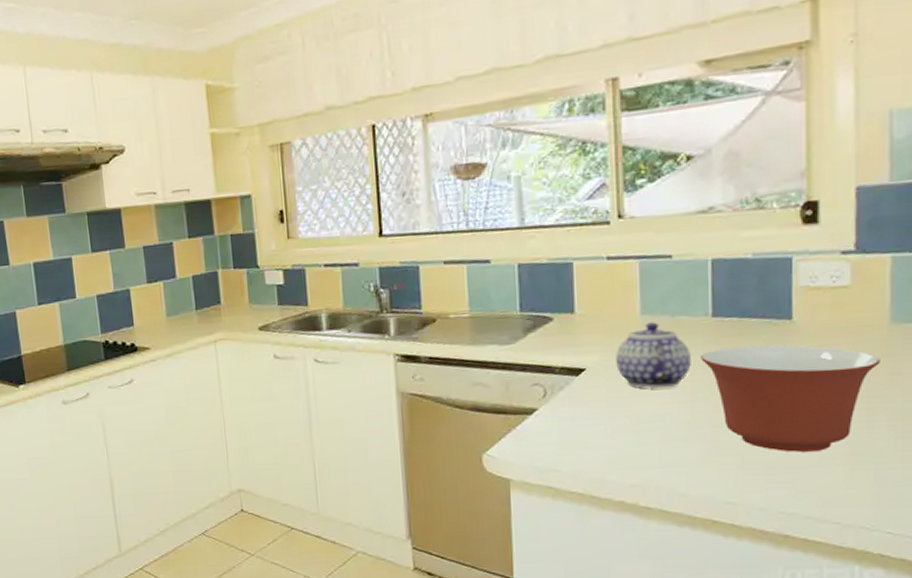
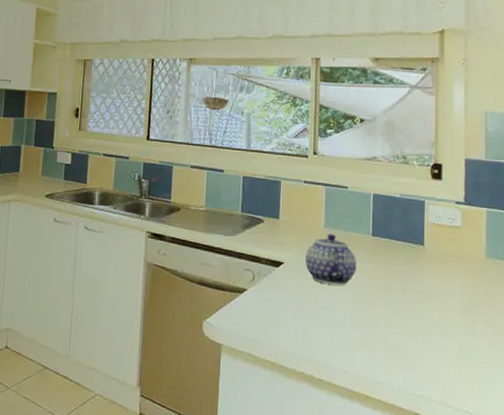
mixing bowl: present [701,344,880,452] -> none [363,260,480,348]

